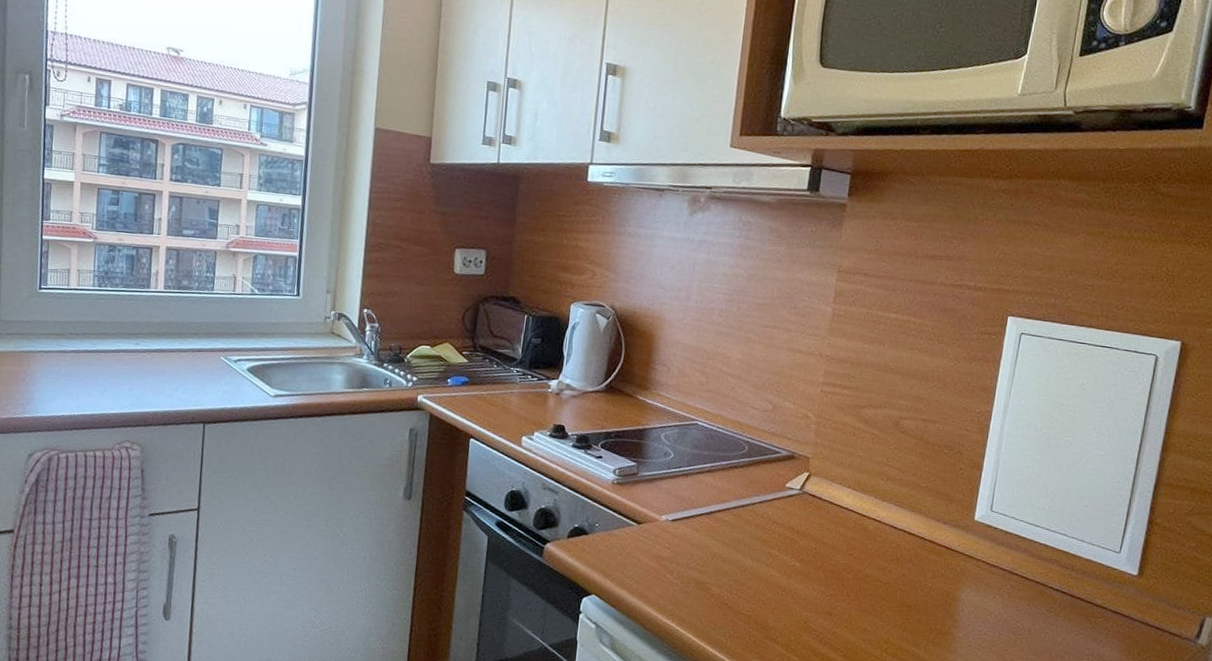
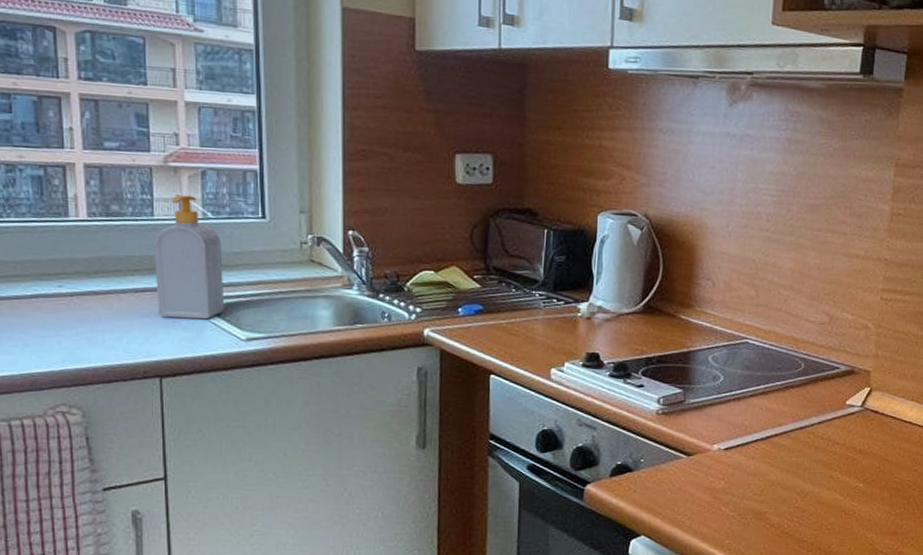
soap bottle: none [208,274,263,377] -> present [154,195,225,320]

